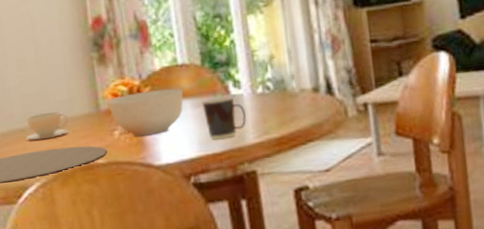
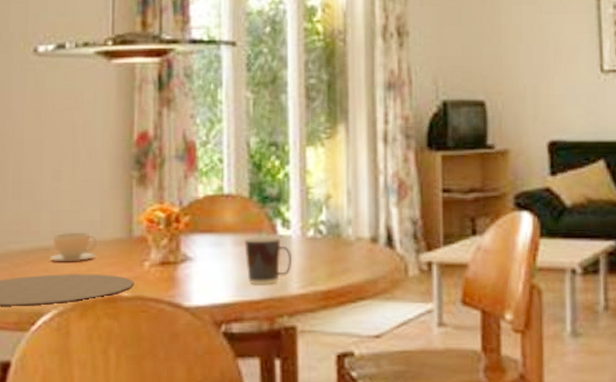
bowl: present [107,88,183,137] -> none [142,220,225,271]

